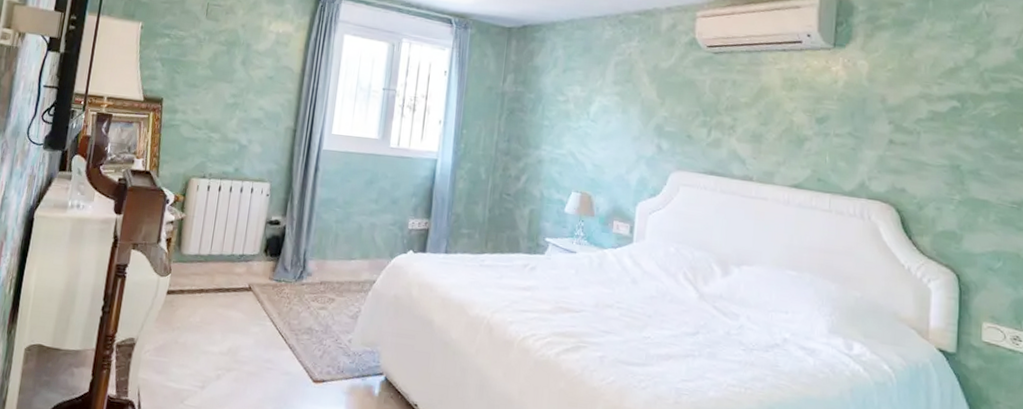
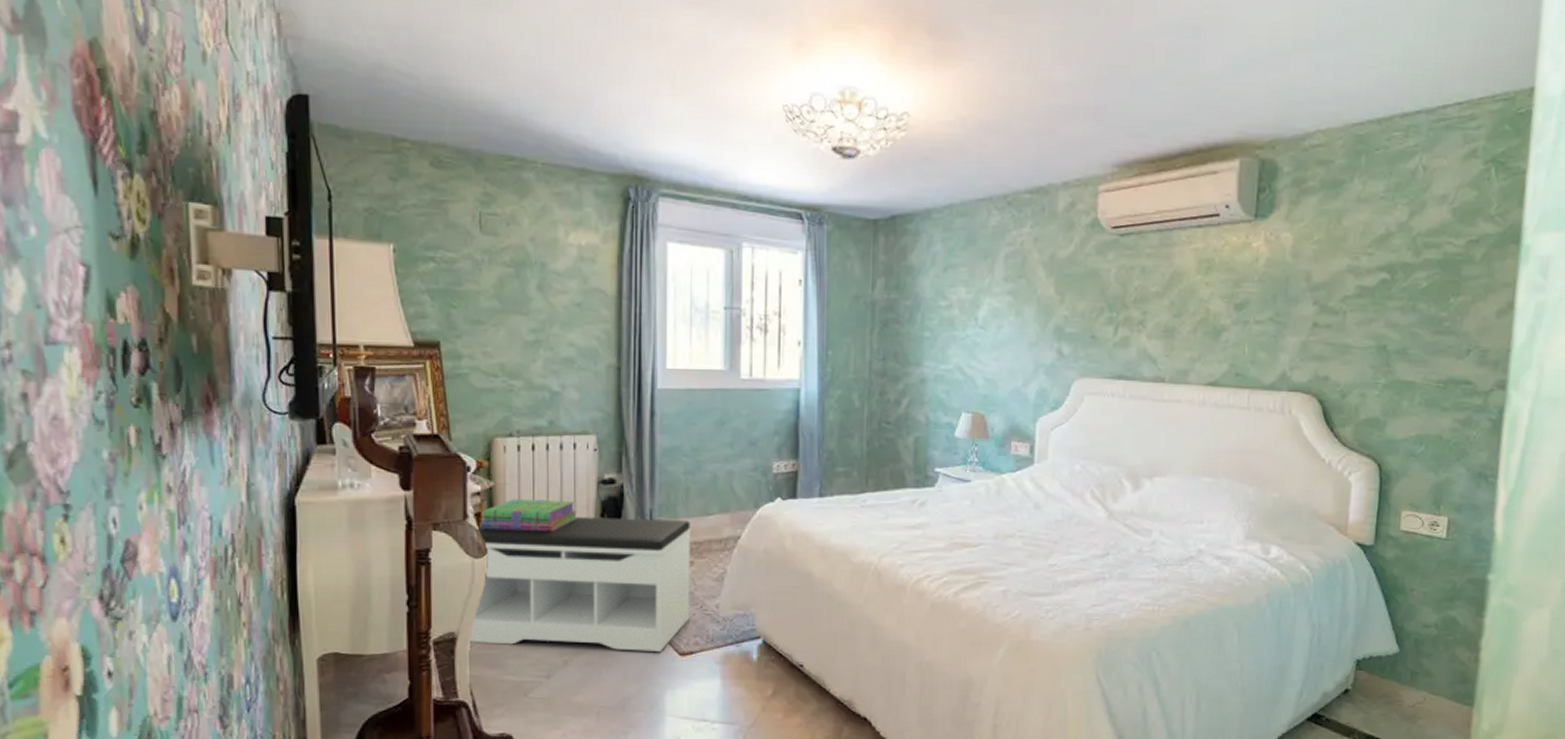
bench: none [143,250,336,377] -> present [467,517,692,651]
stack of books: none [169,229,246,261] -> present [480,499,577,532]

